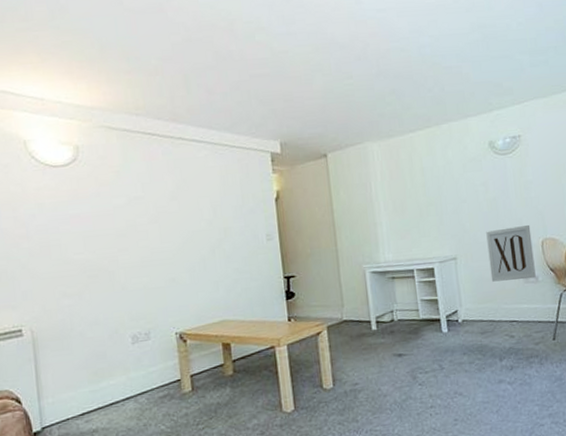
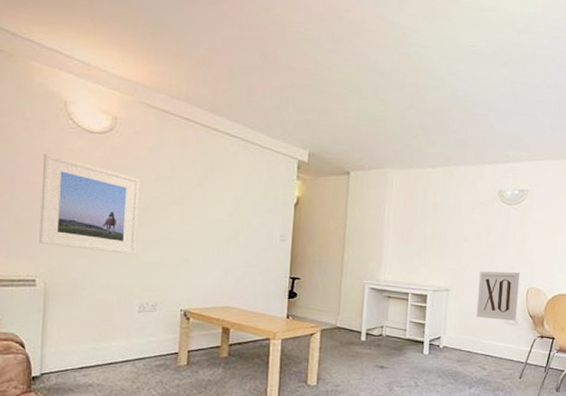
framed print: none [11,197,120,291] -> present [39,153,140,255]

